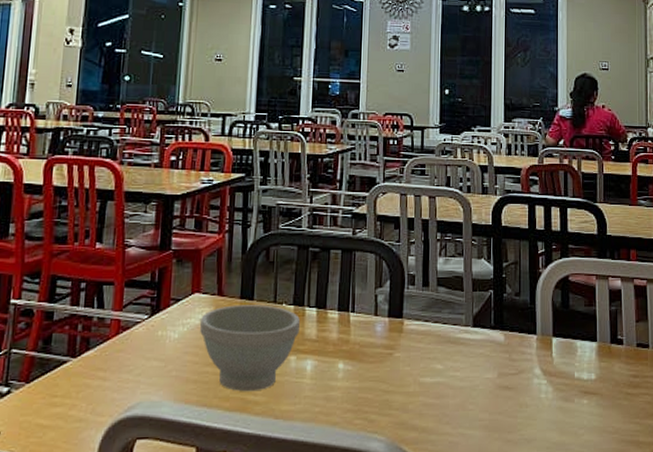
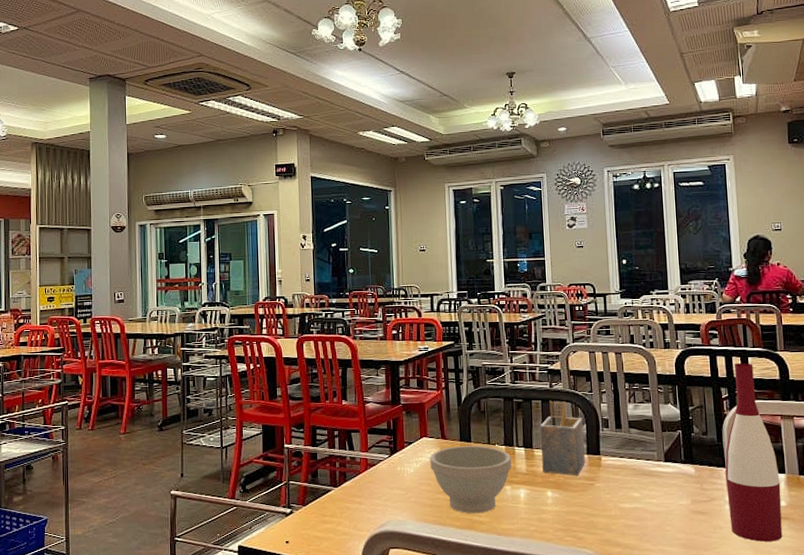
napkin holder: none [335,251,387,344] -> present [539,401,586,476]
wine bottle: none [536,214,591,422] -> present [725,363,783,542]

